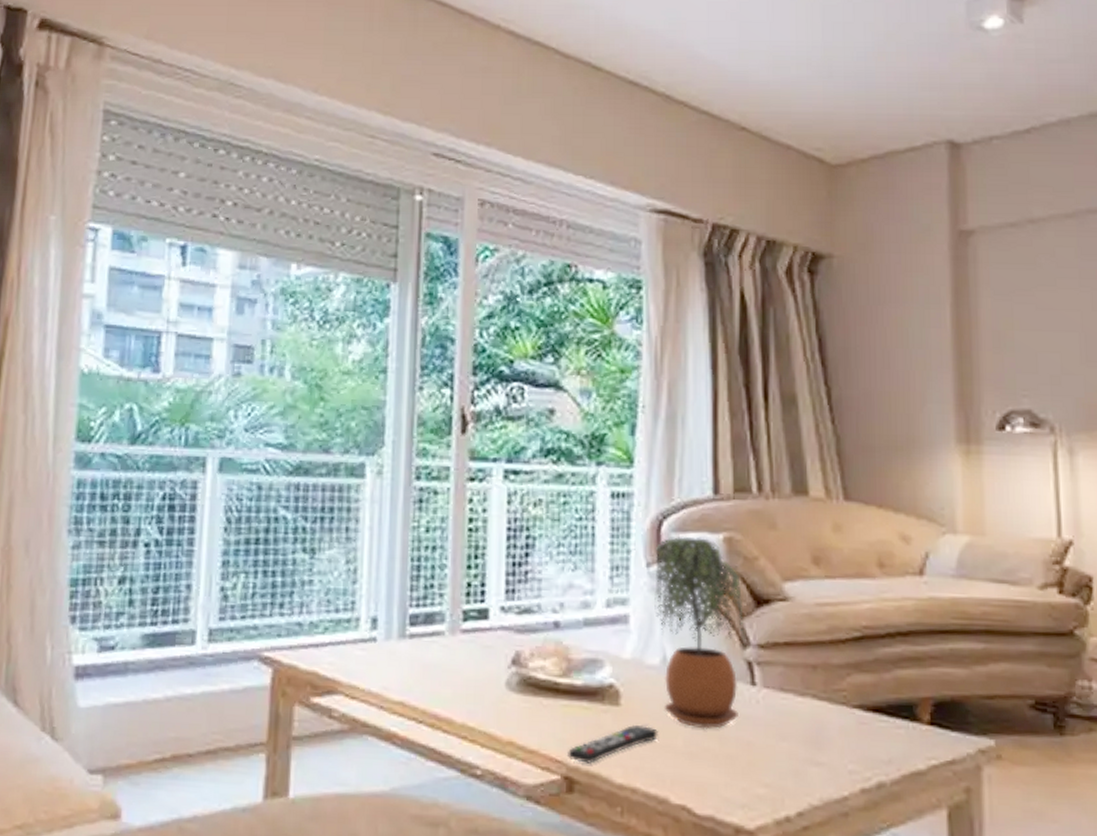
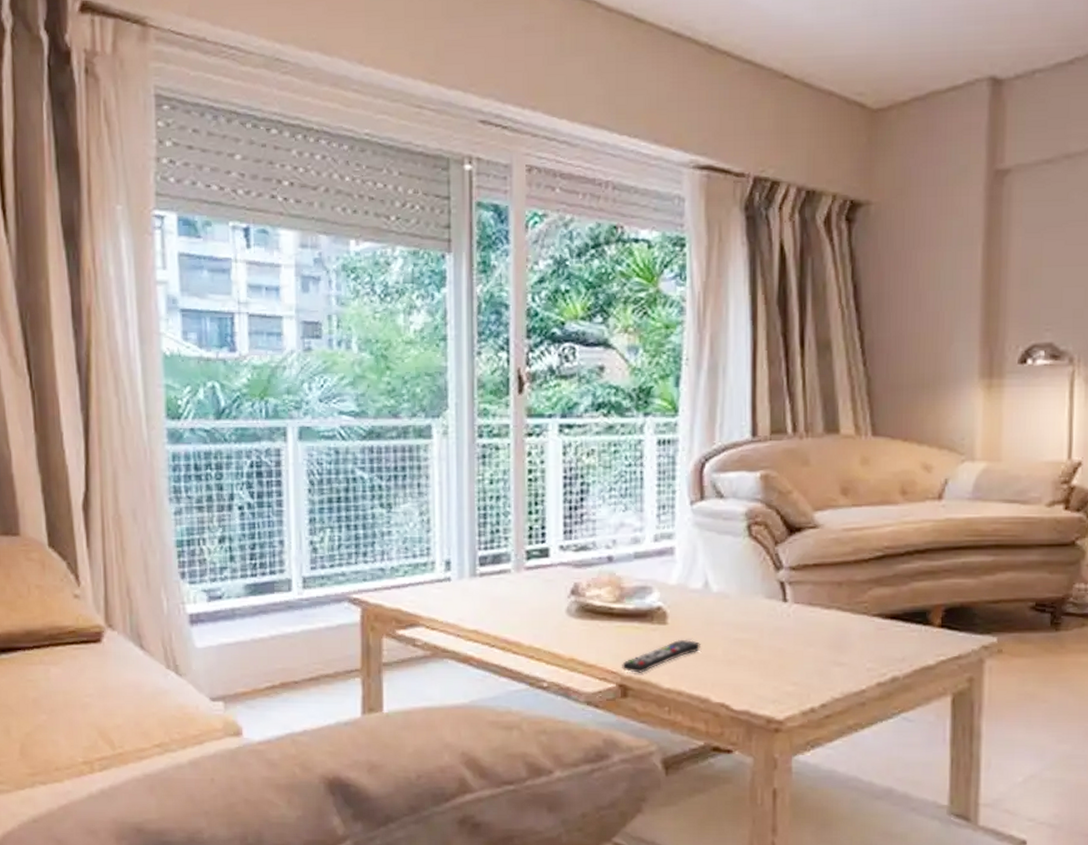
potted plant: present [654,537,745,729] -> none [697,477,779,640]

